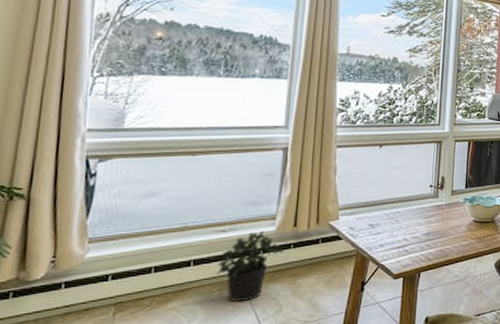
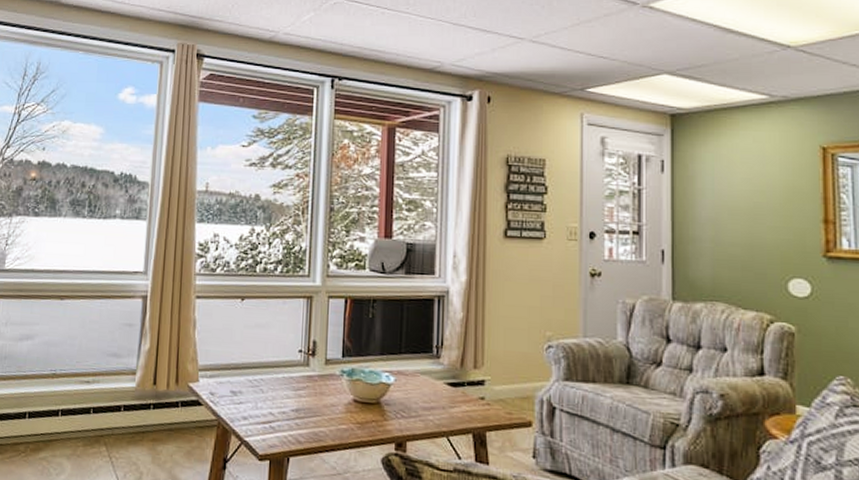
potted plant: present [216,231,284,302] -> none [81,386,144,462]

